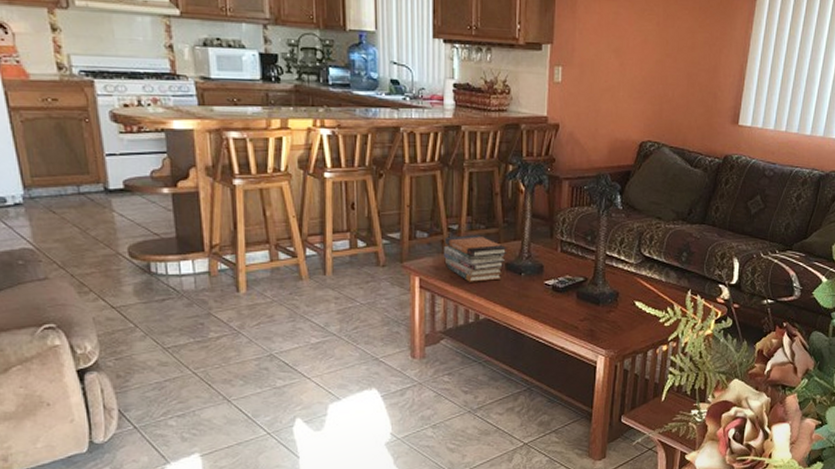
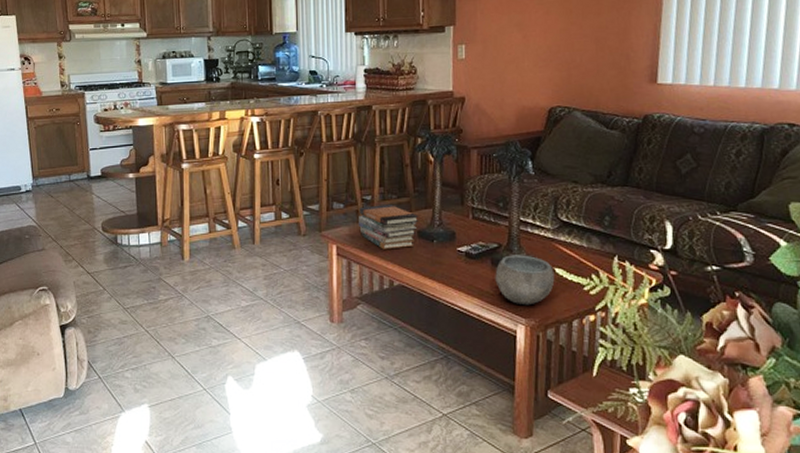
bowl: none [580,288,635,338] -> present [495,255,555,306]

